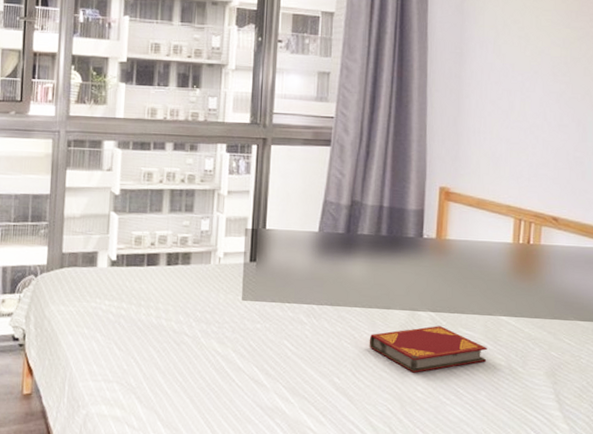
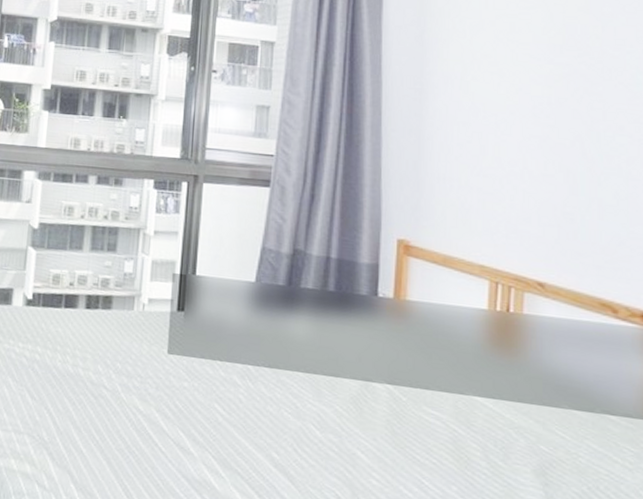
hardback book: present [369,326,487,373] -> none [313,401,458,456]

